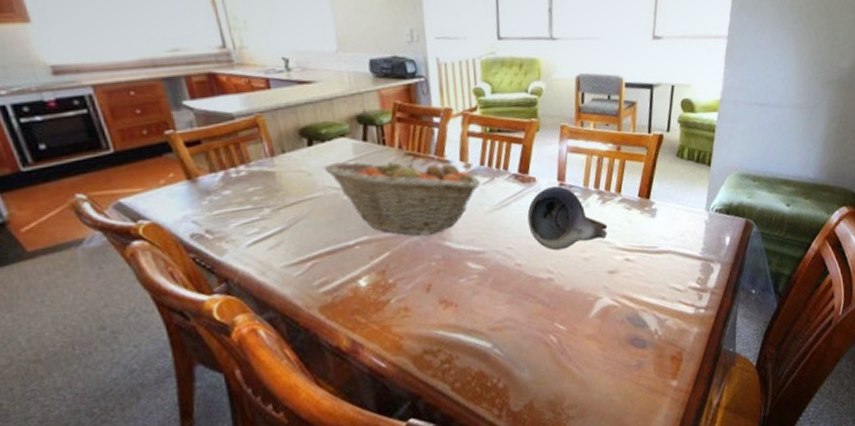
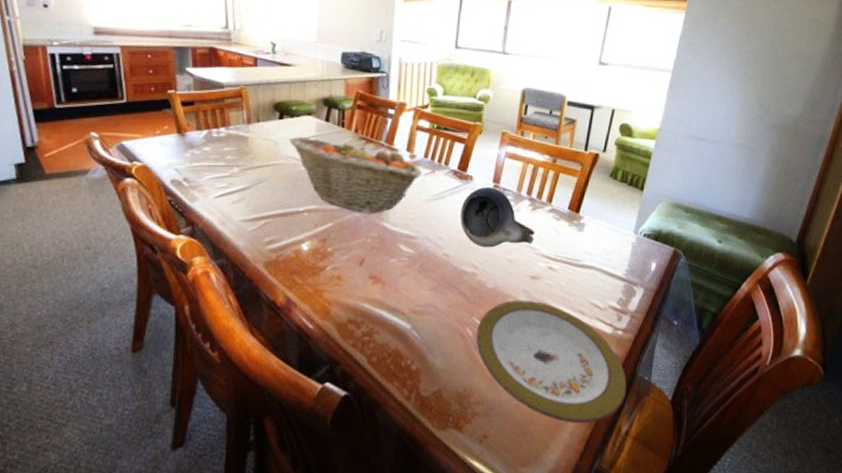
plate: none [561,295,714,407] -> present [477,301,627,423]

